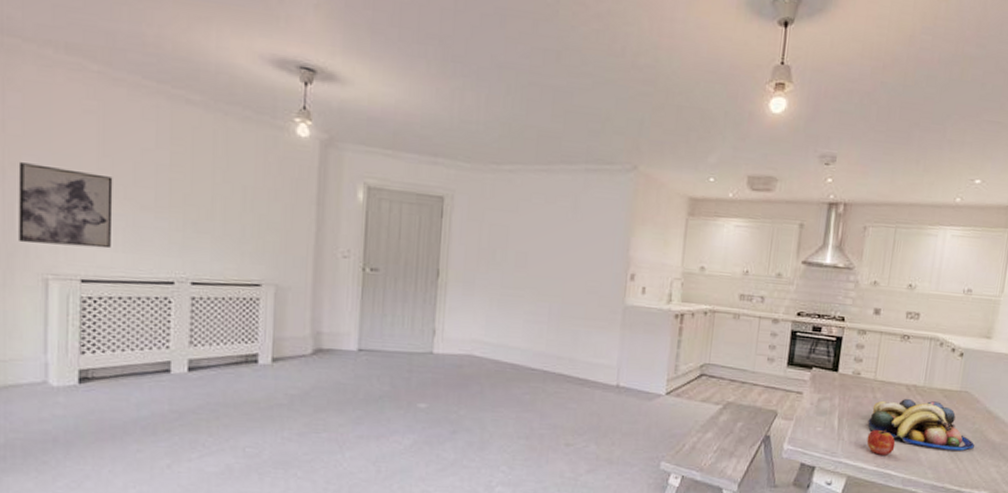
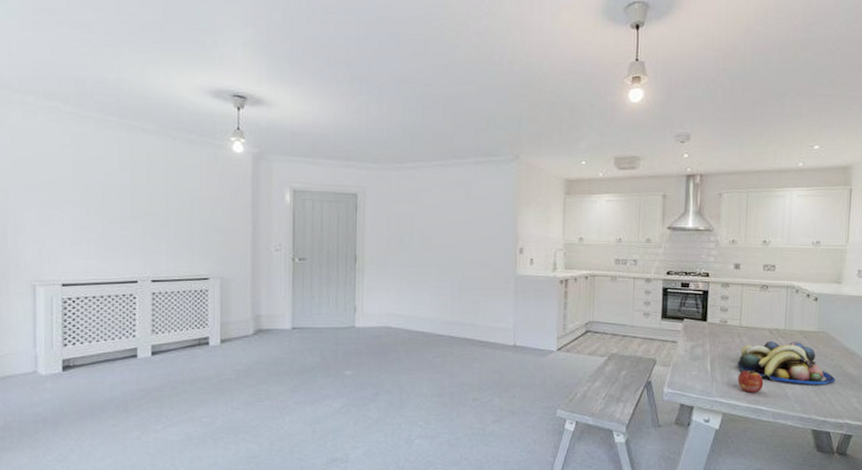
wall art: present [18,162,113,249] -> none [9,191,86,257]

